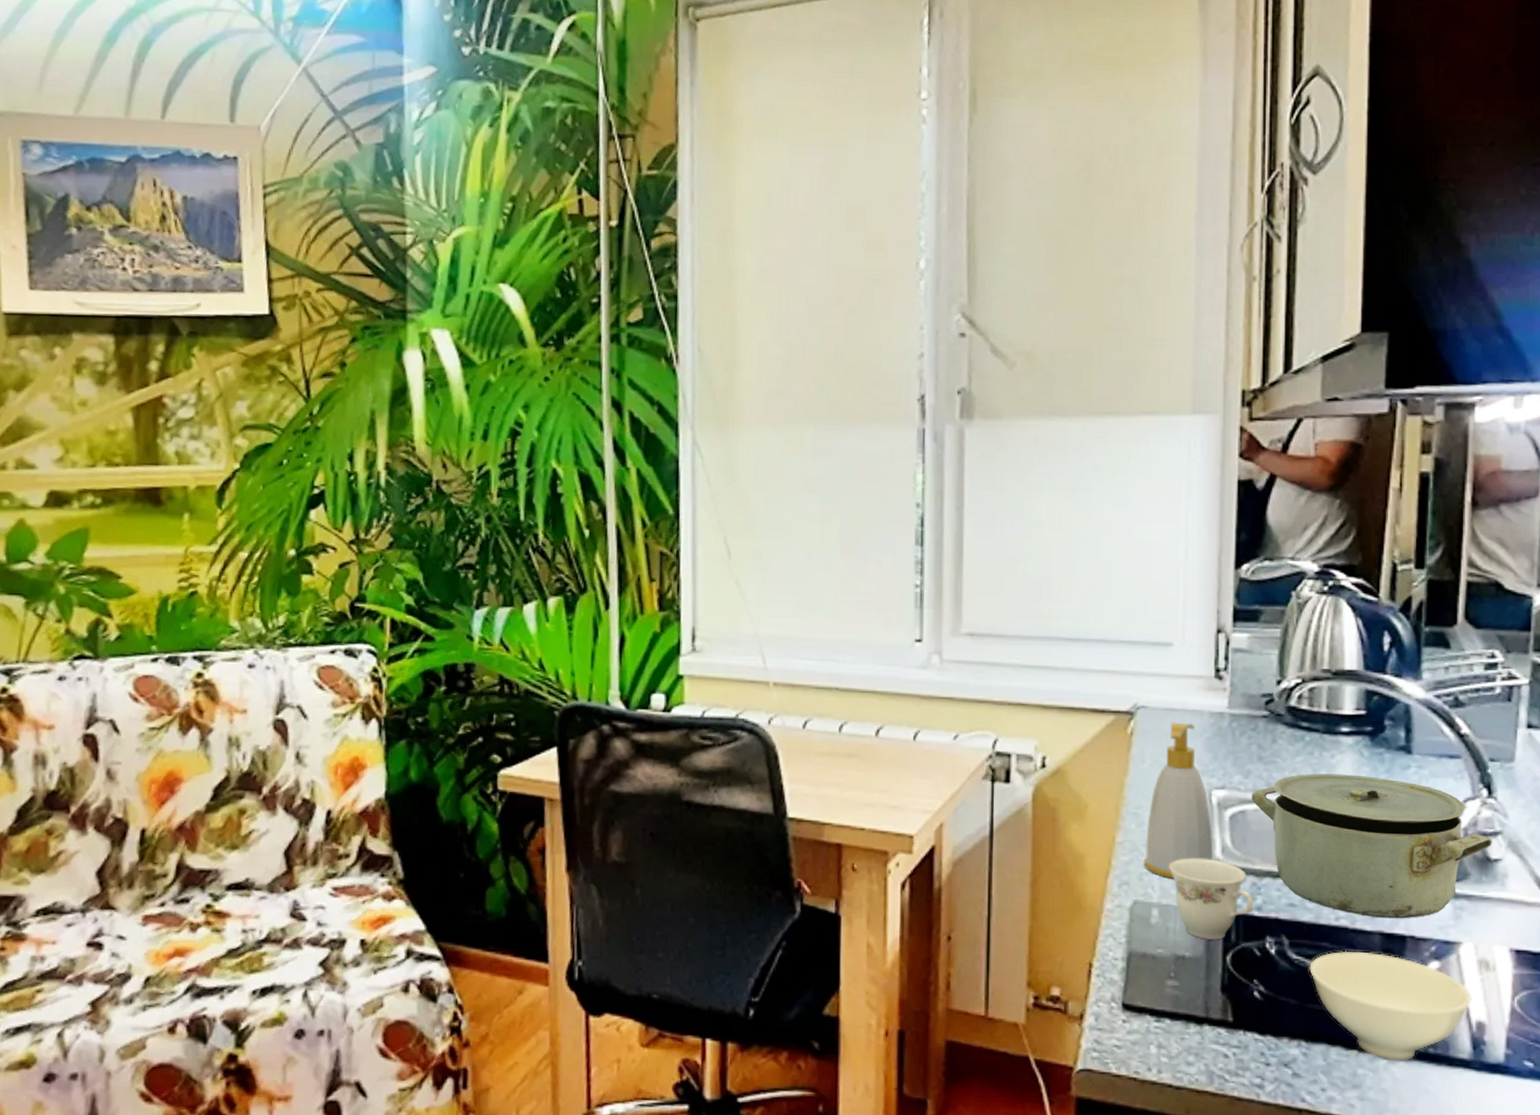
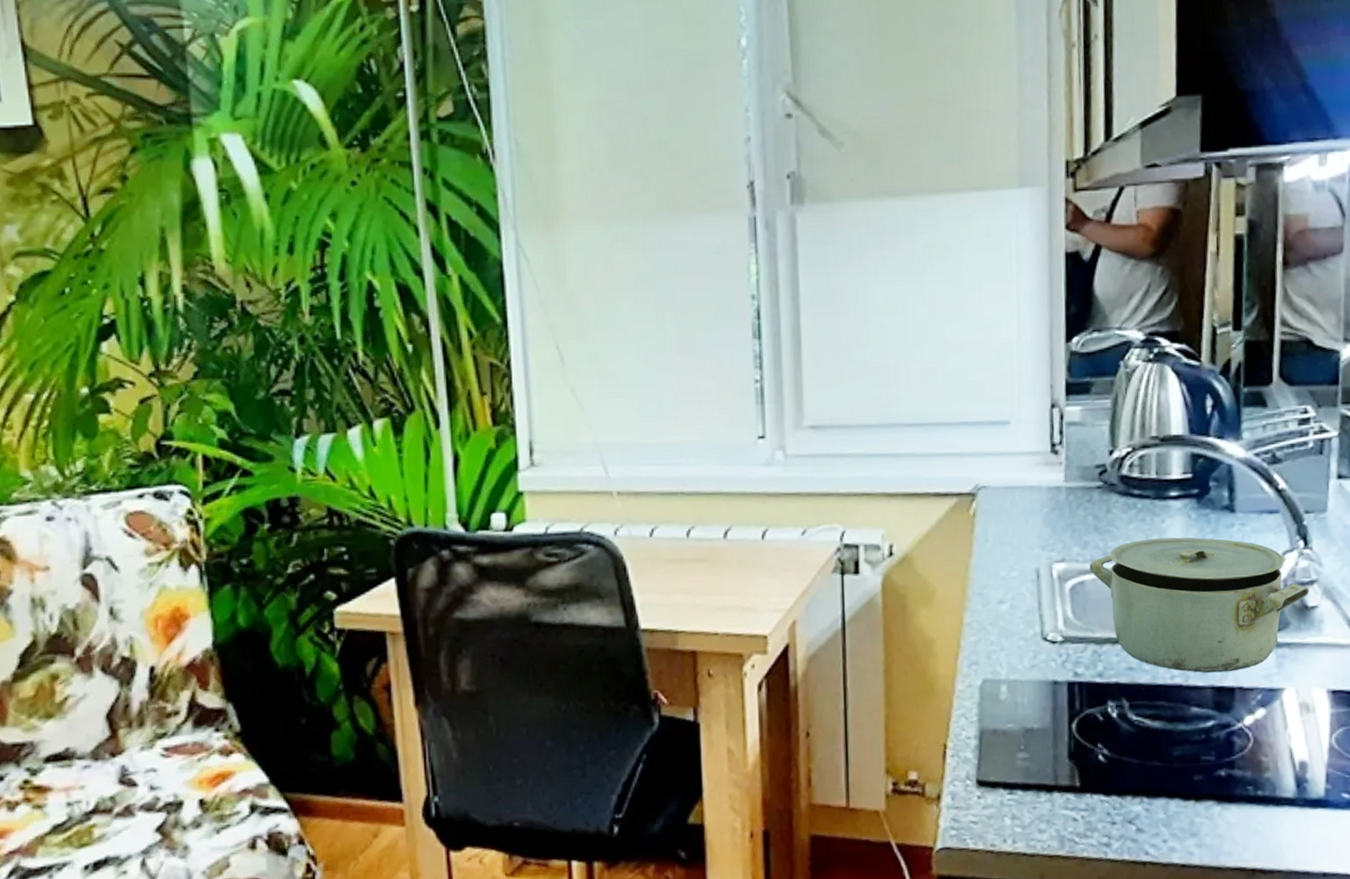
soap bottle: present [1143,722,1214,879] -> none [991,499,1056,654]
teacup: present [1169,857,1253,940] -> none [1015,631,1095,710]
bowl: present [1309,951,1472,1061] -> none [1148,706,1295,807]

